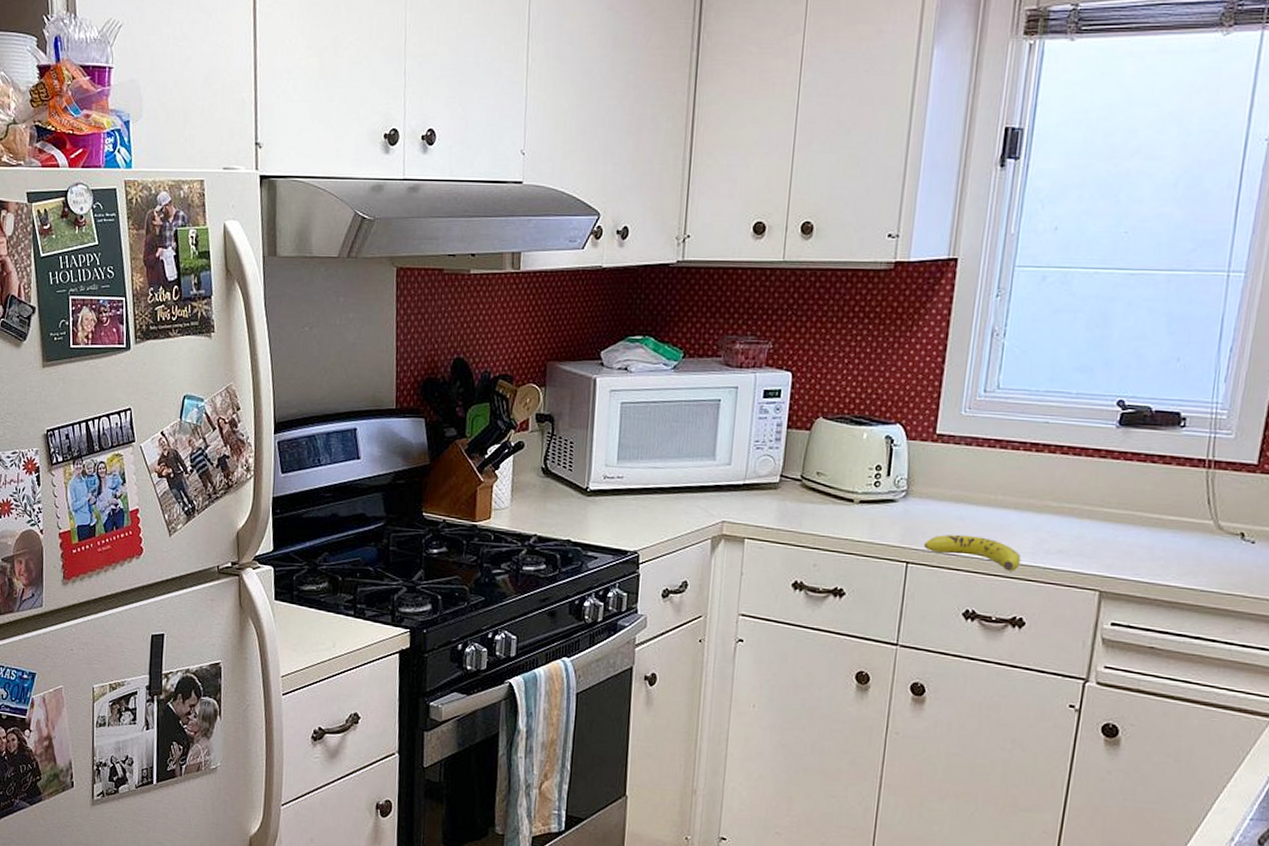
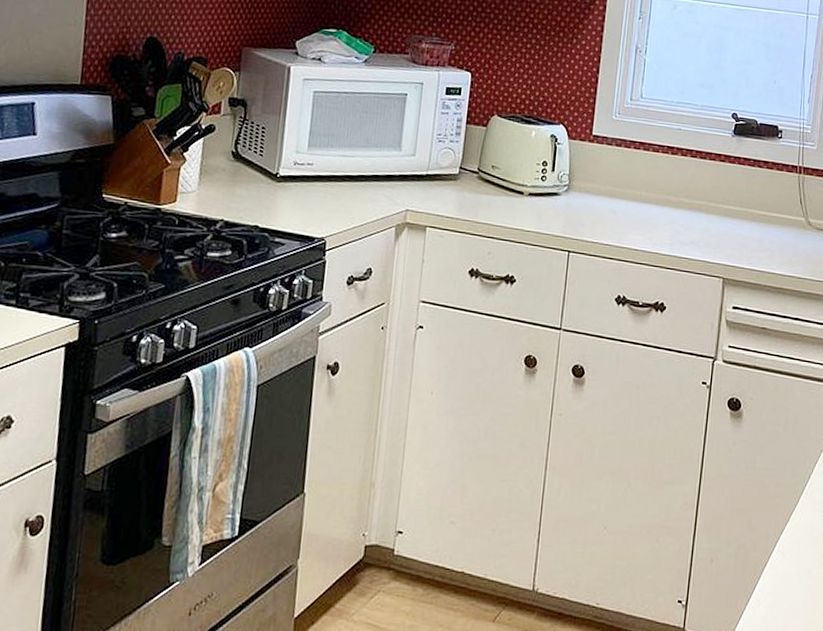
fruit: present [923,534,1021,571] -> none [582,226,662,260]

